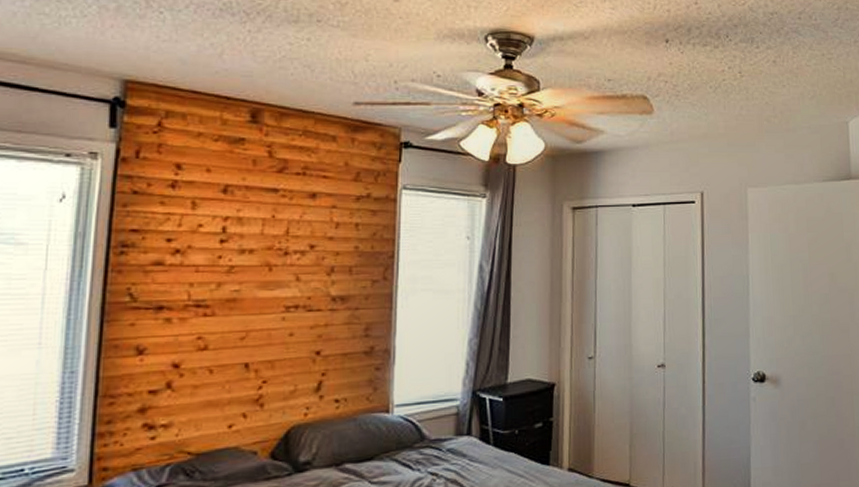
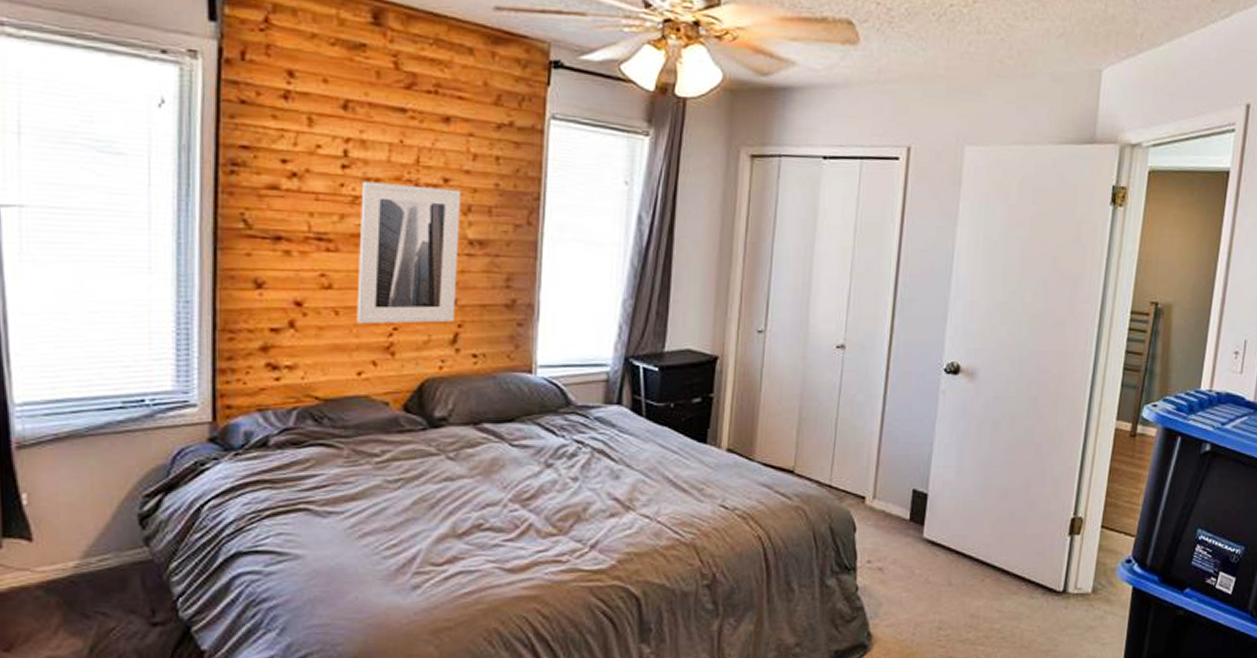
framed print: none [229,252,326,381] -> present [357,181,462,325]

